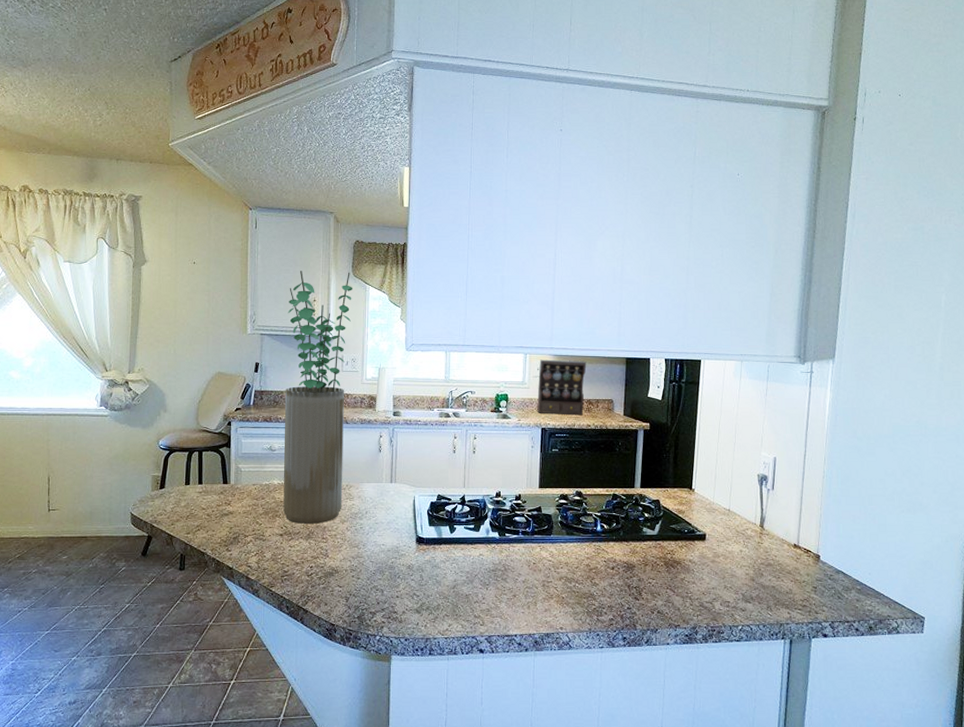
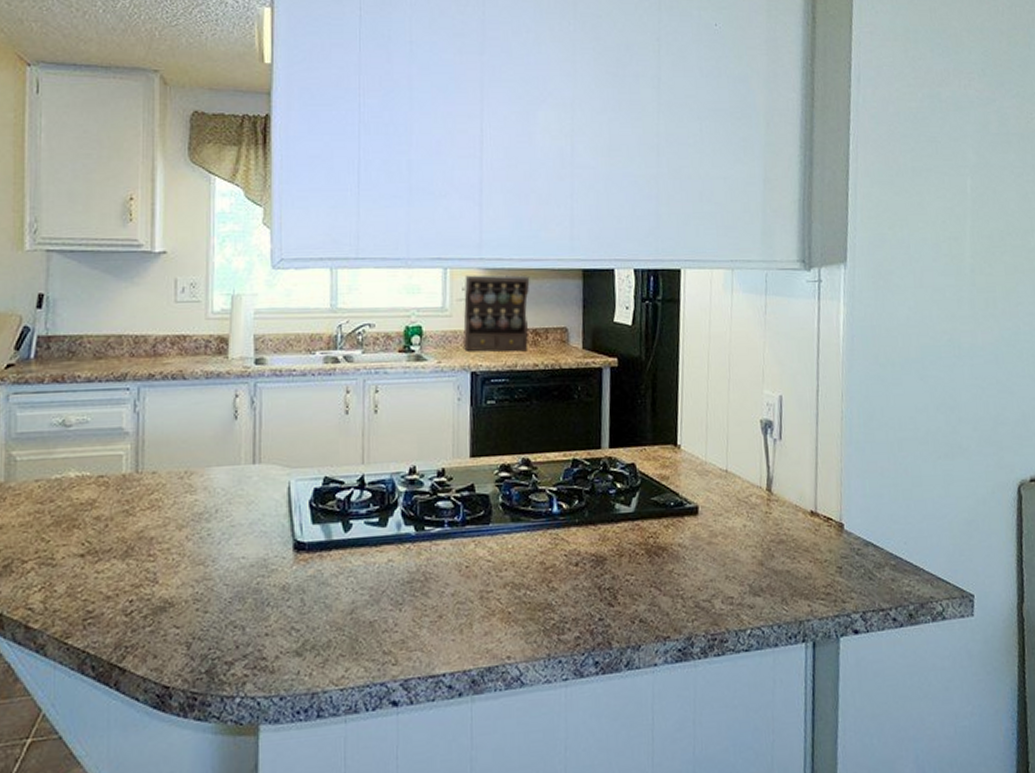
vase: present [283,271,353,524] -> none [85,155,191,536]

